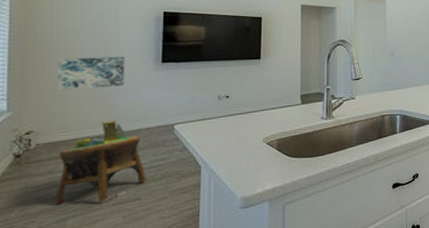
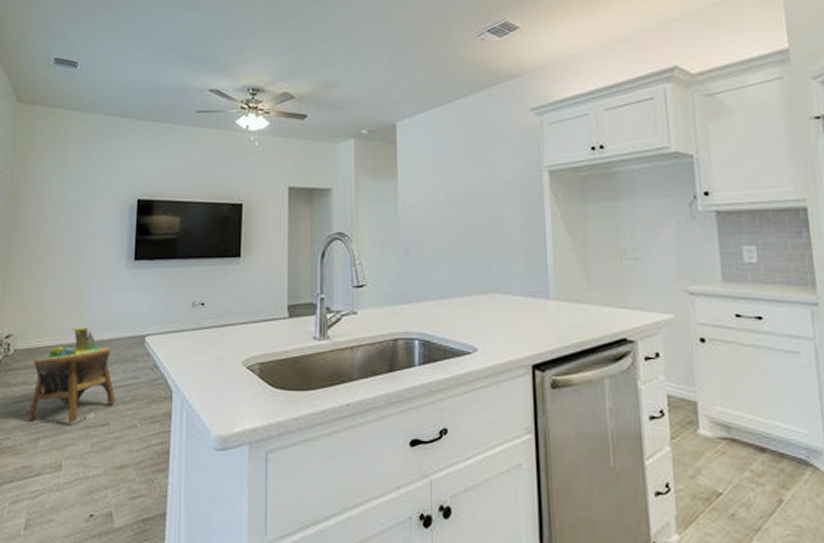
wall art: present [57,56,125,91] -> none [35,252,99,290]

